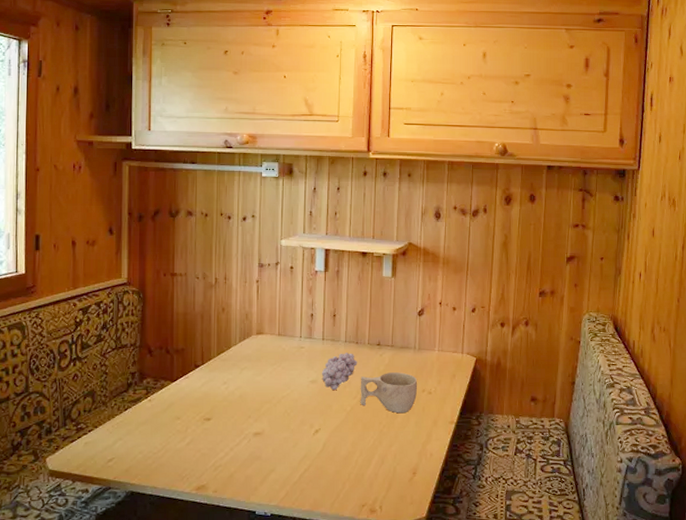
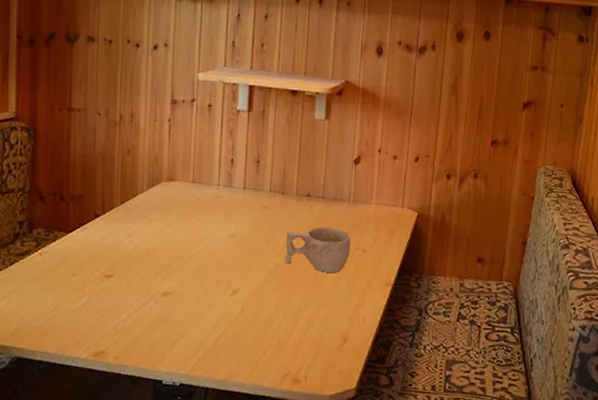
fruit: present [321,353,358,391] -> none [241,204,284,247]

